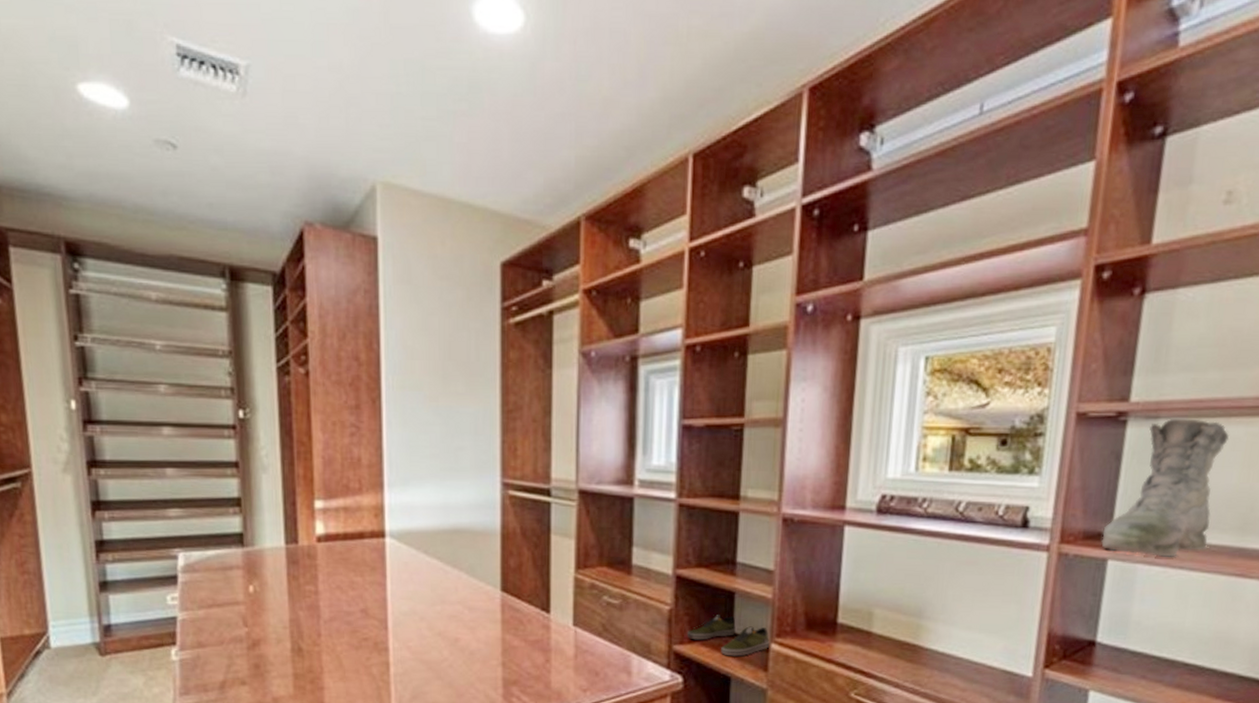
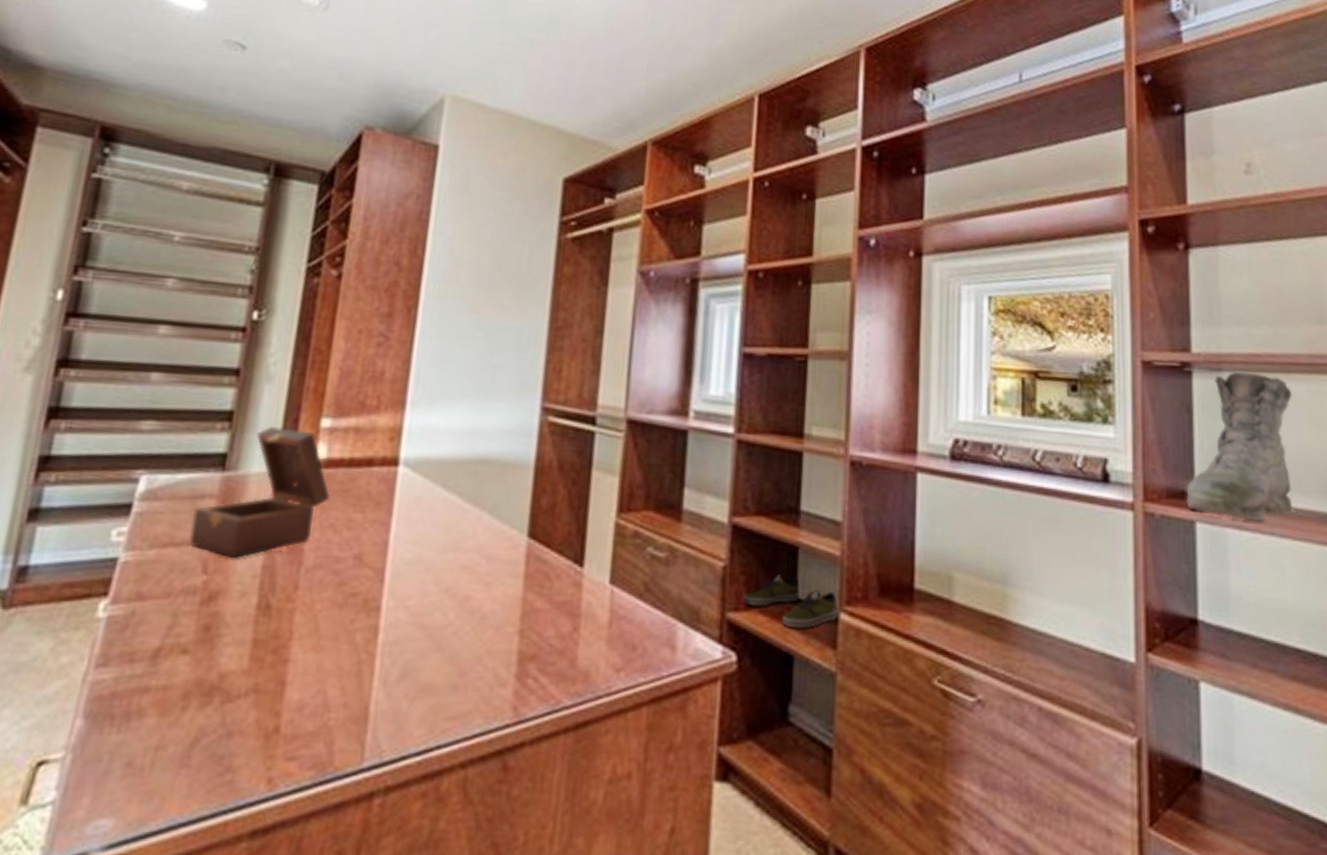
jewelry box: none [227,508,334,615] -> present [189,425,331,559]

